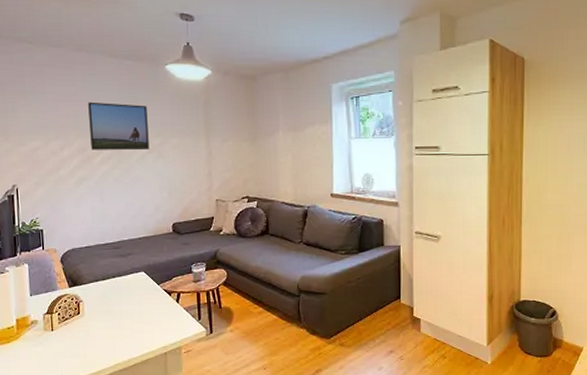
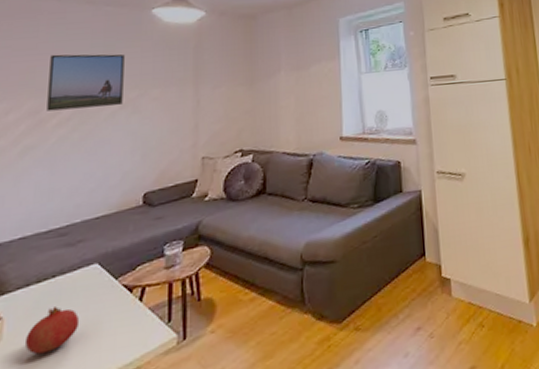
fruit: none [100,298,136,328] -> present [24,306,80,355]

